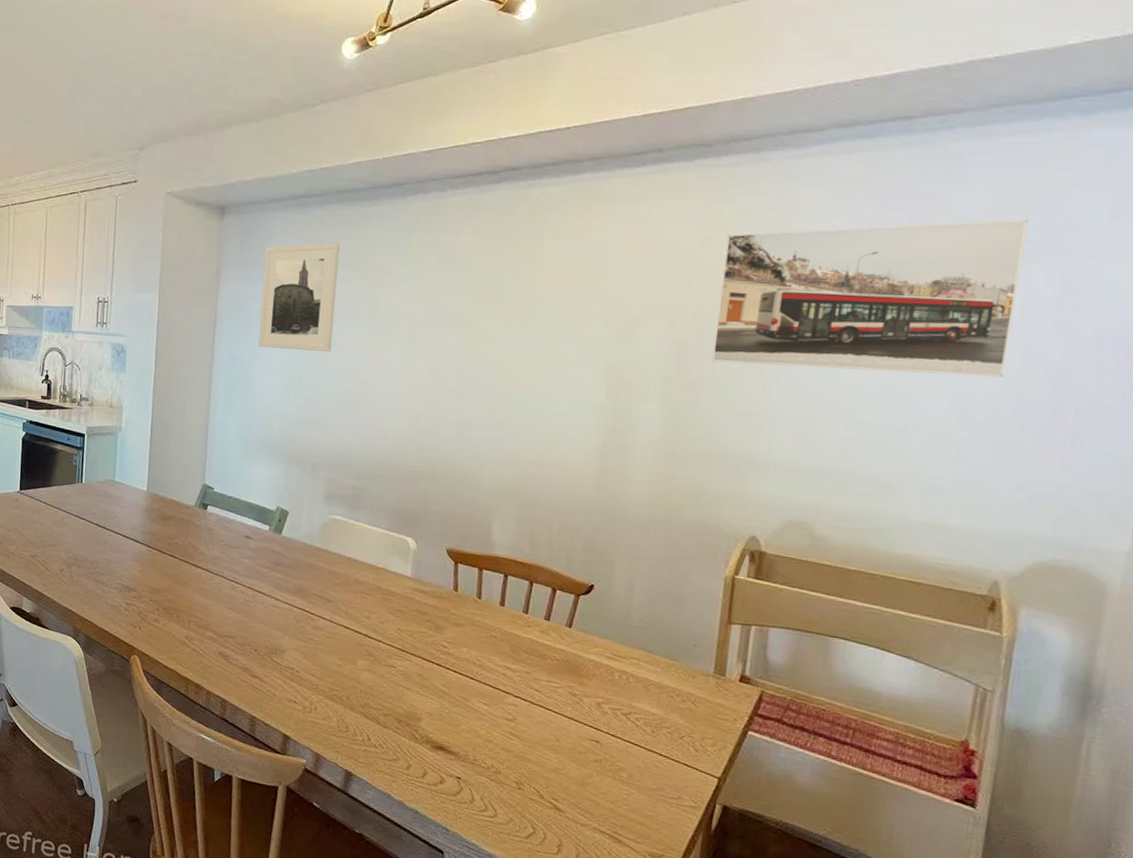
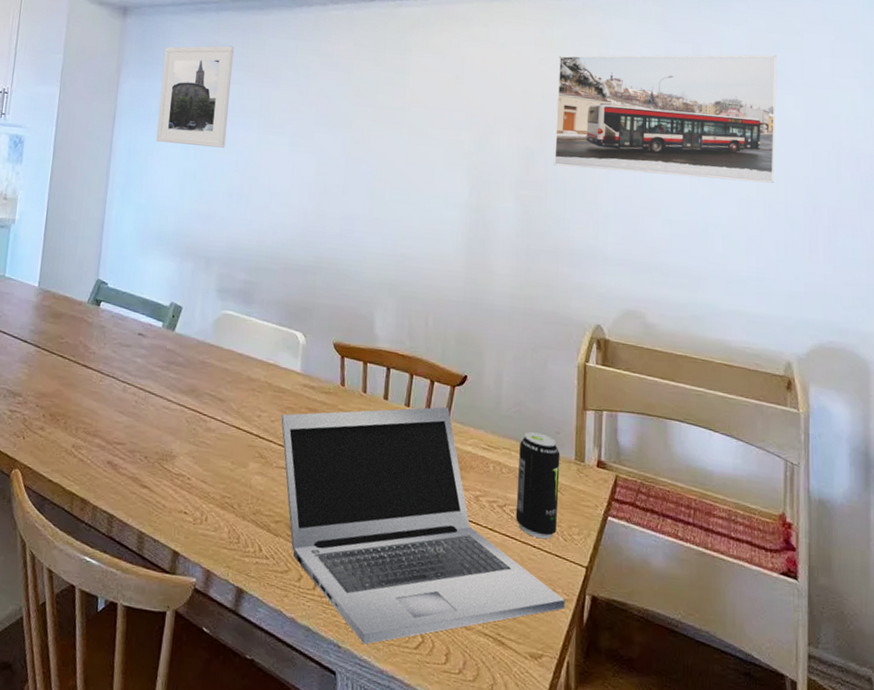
laptop: none [390,615,692,831] -> present [281,406,565,645]
beverage can: none [641,643,697,749] -> present [515,432,560,540]

